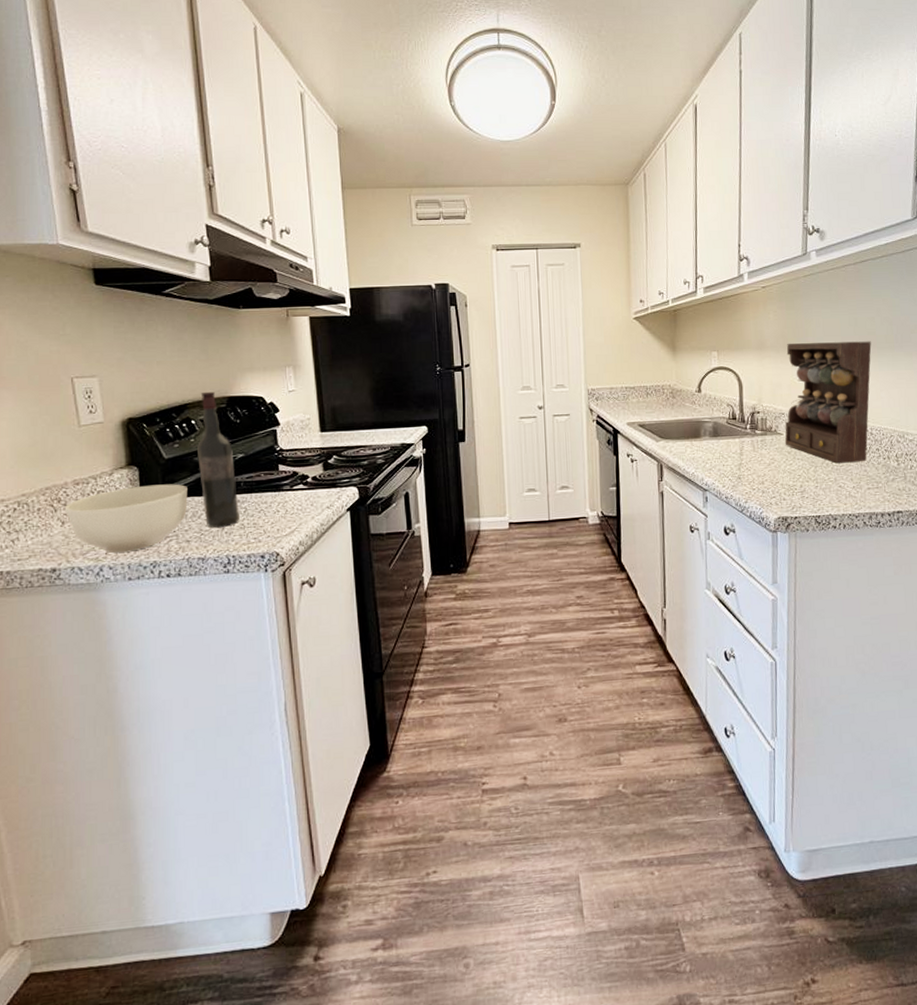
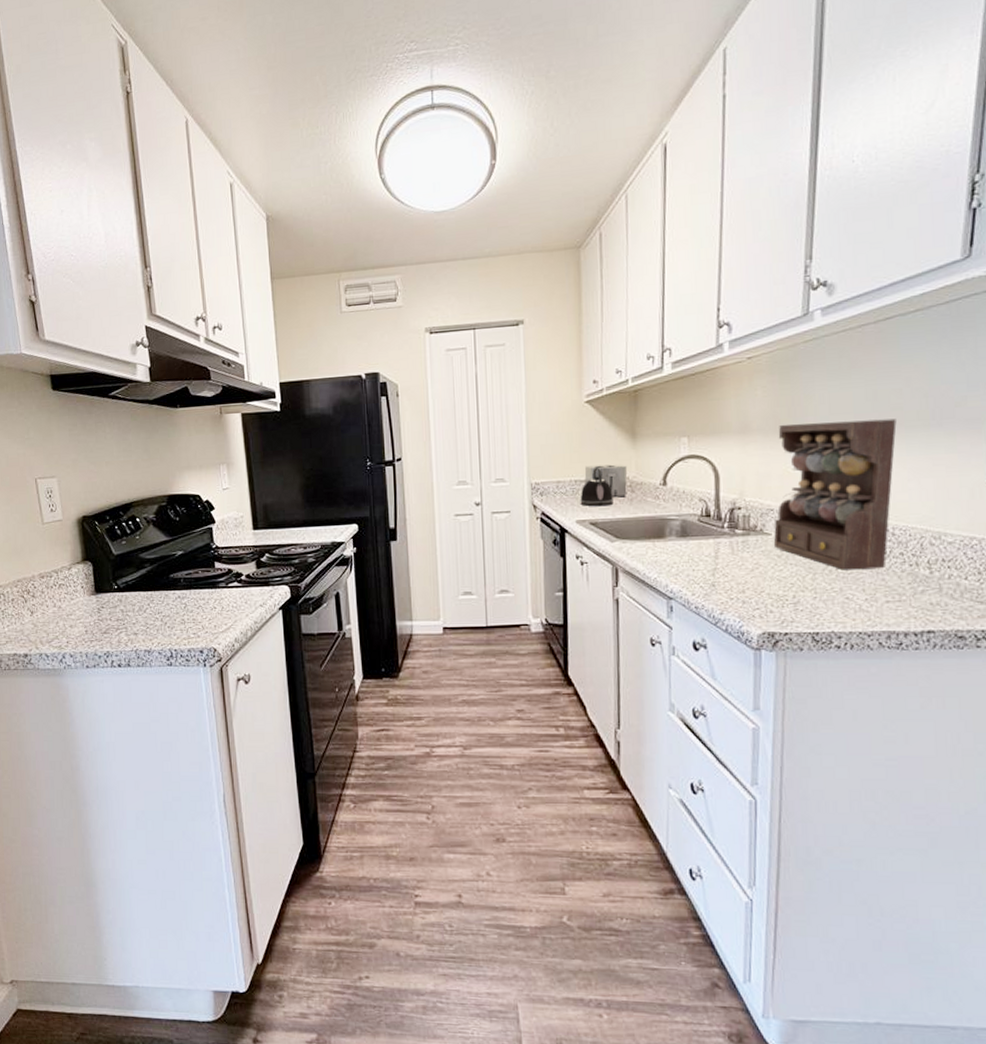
bowl: present [64,484,188,553] -> none [33,579,135,642]
wine bottle: present [196,391,240,528] -> none [141,490,180,622]
kettle: none [630,375,658,411] -> present [580,466,614,507]
toaster: none [633,373,669,403] -> present [584,464,628,498]

